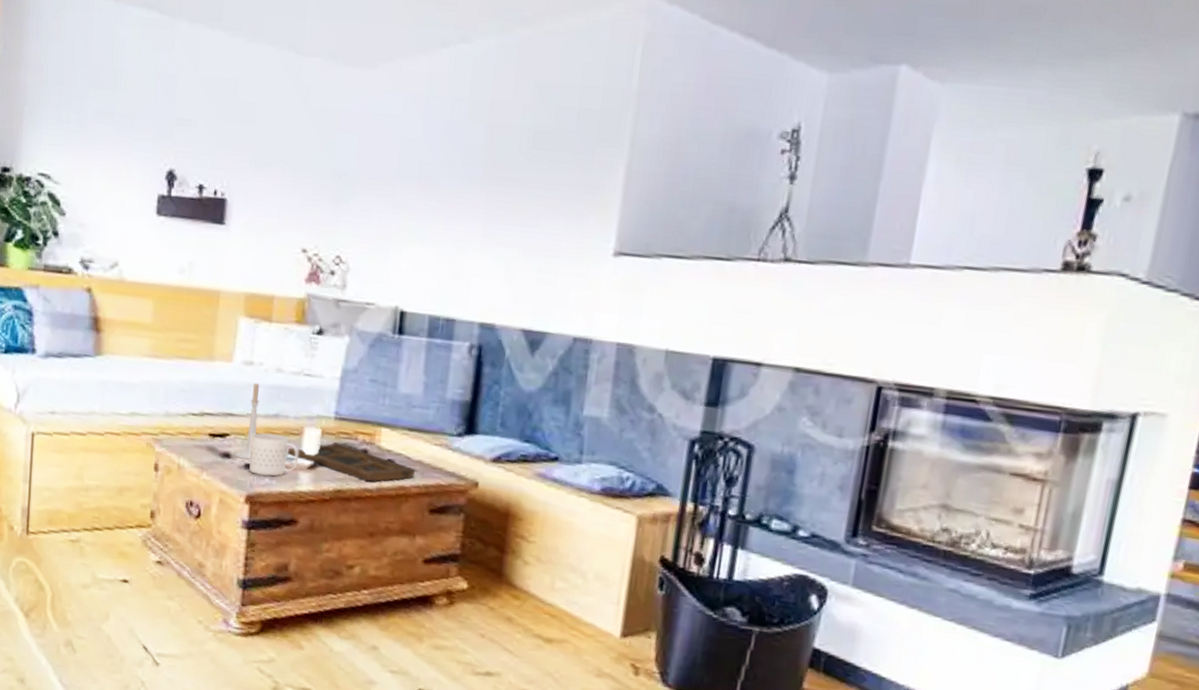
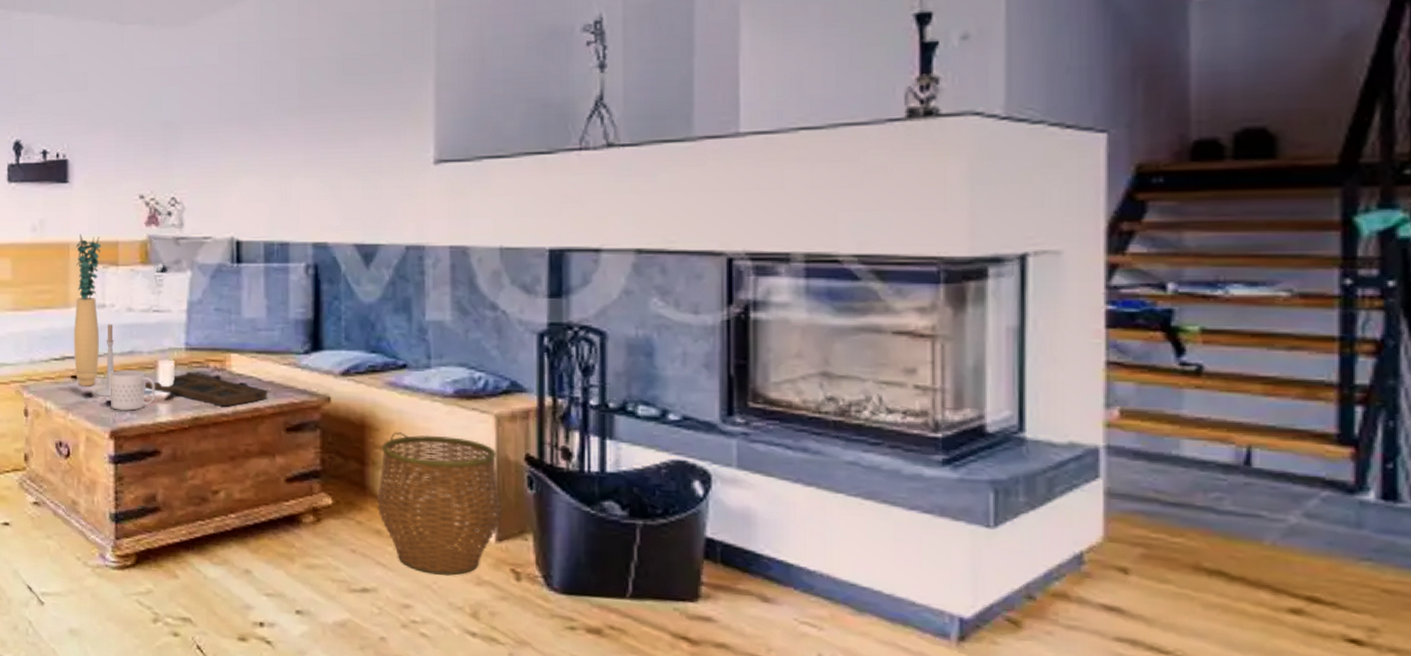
vase: none [214,282,255,447] -> present [73,233,101,387]
basket: none [511,523,633,666] -> present [377,432,502,575]

